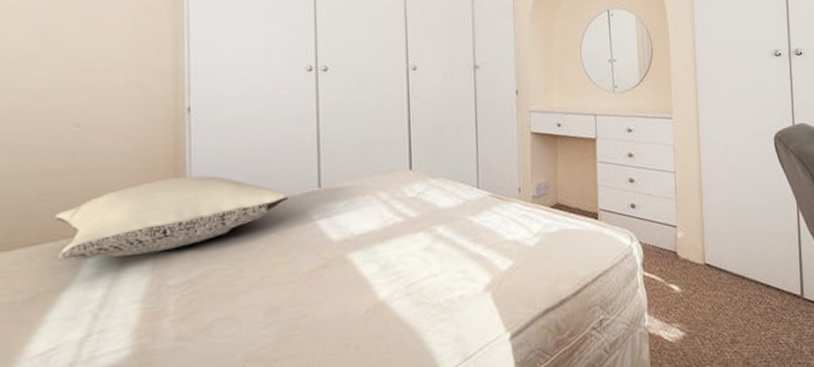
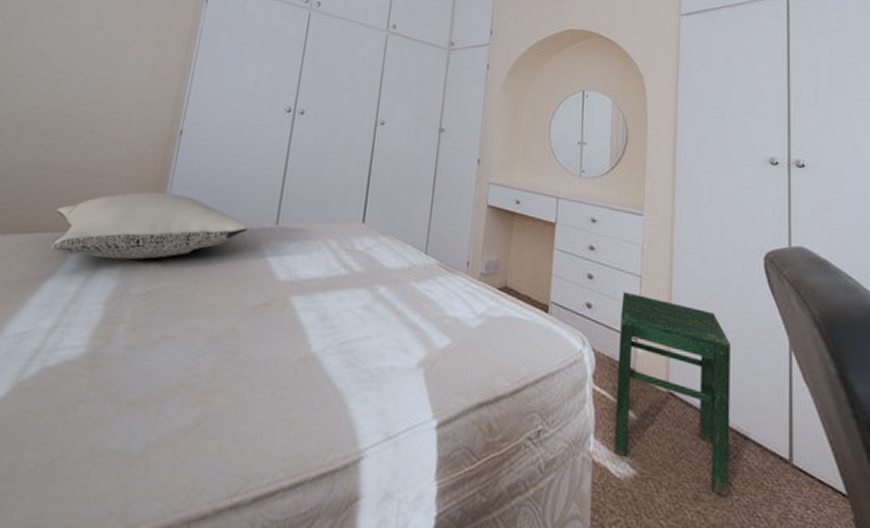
stool: none [660,188,758,335] -> present [614,292,731,497]

